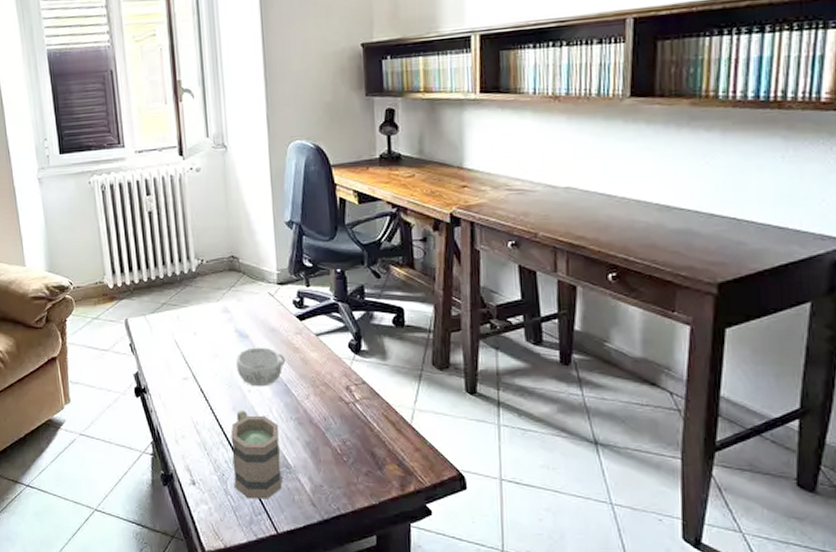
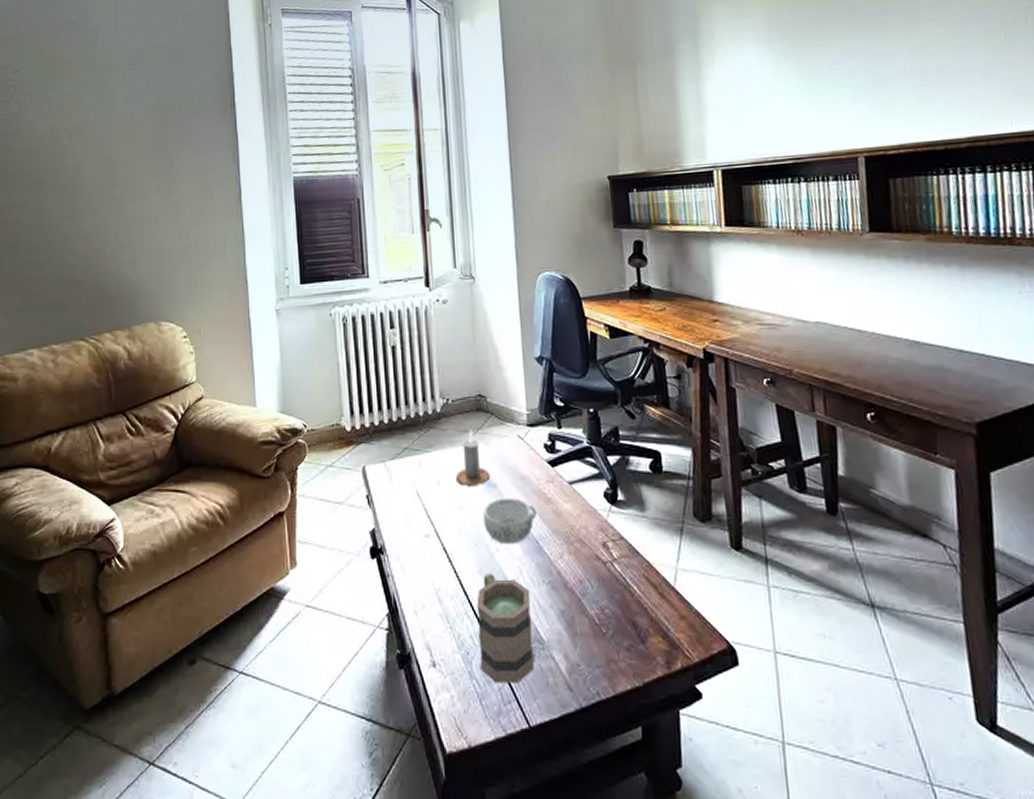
candle: none [211,288,242,336] -> present [456,430,489,486]

